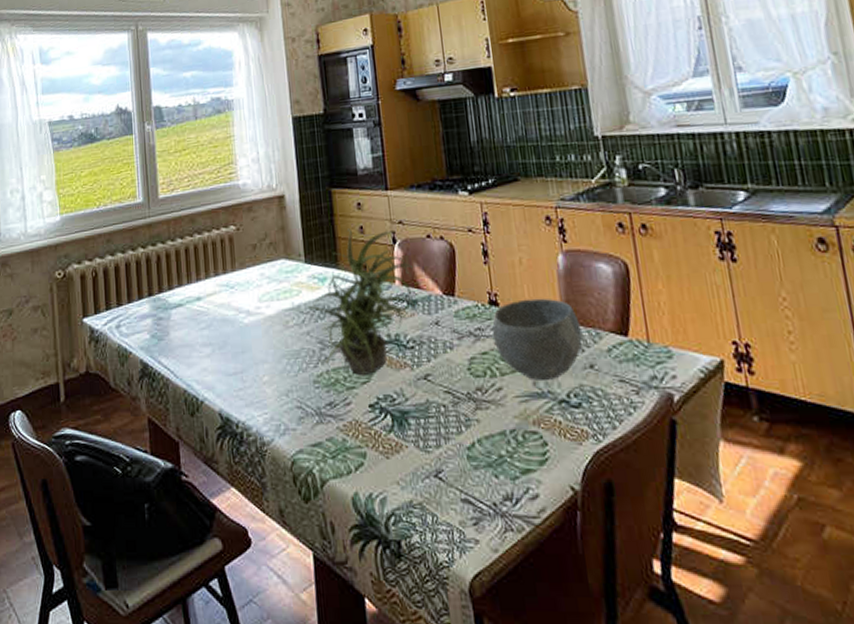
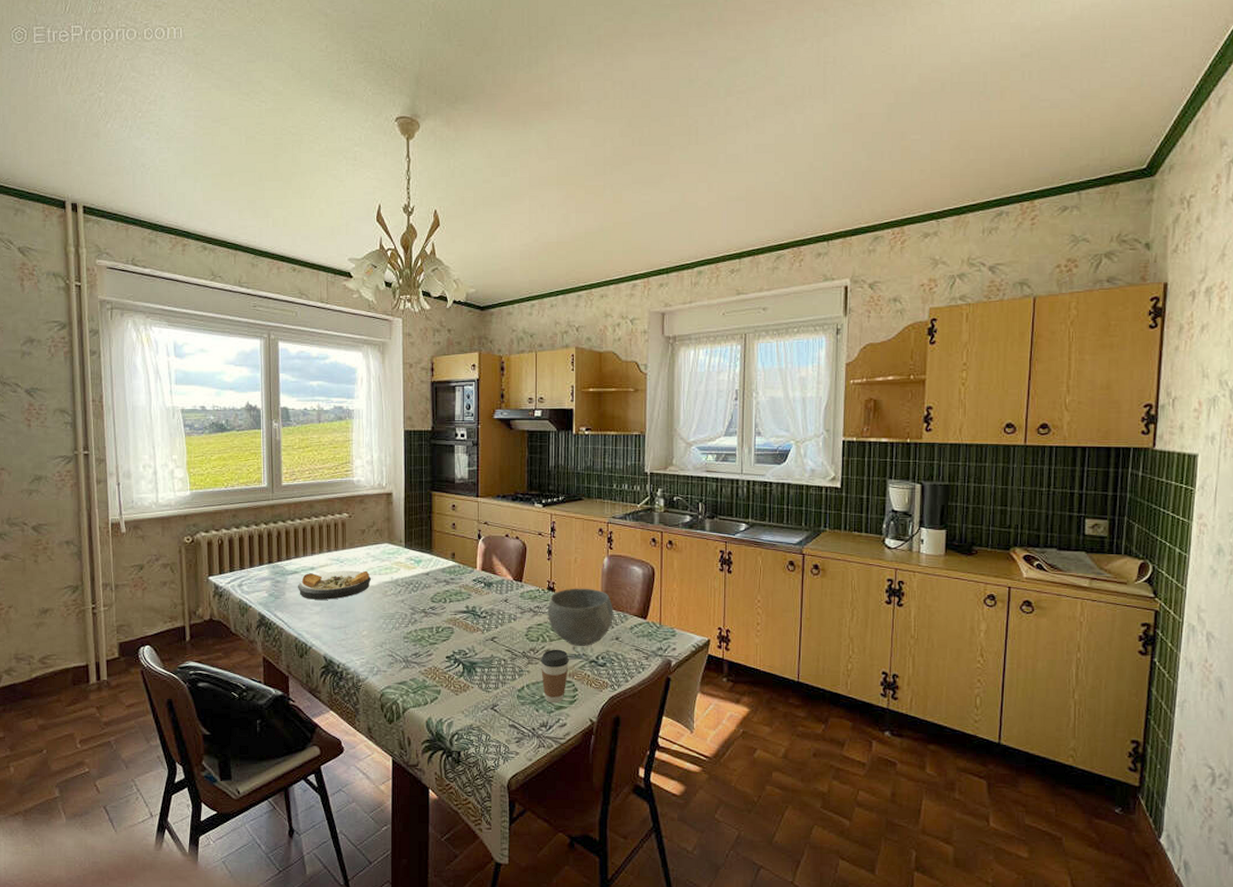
plate: none [183,296,268,339] -> present [298,570,371,600]
potted plant: present [307,228,415,375] -> none [404,524,493,635]
coffee cup: none [491,386,532,465] -> present [540,649,569,703]

